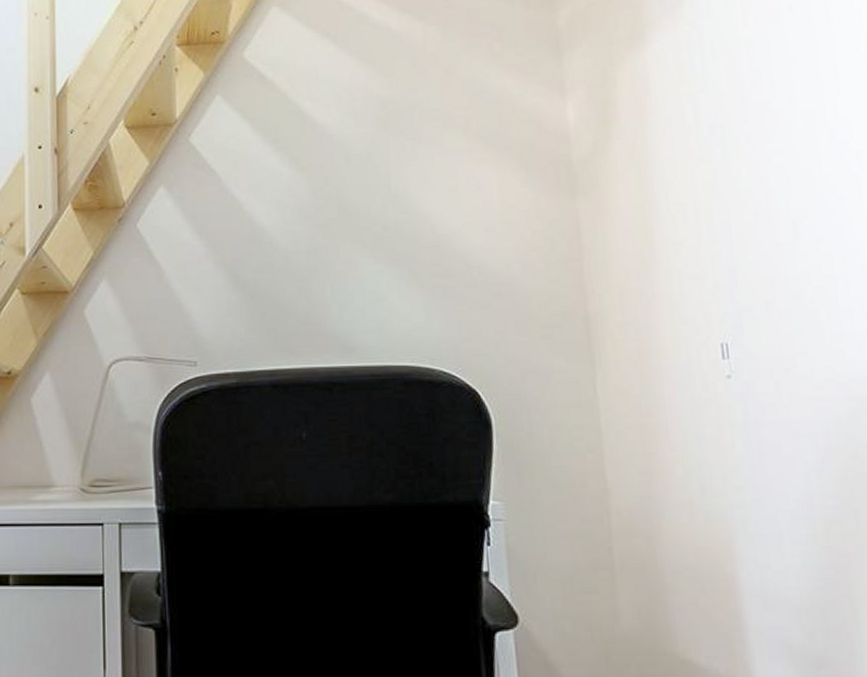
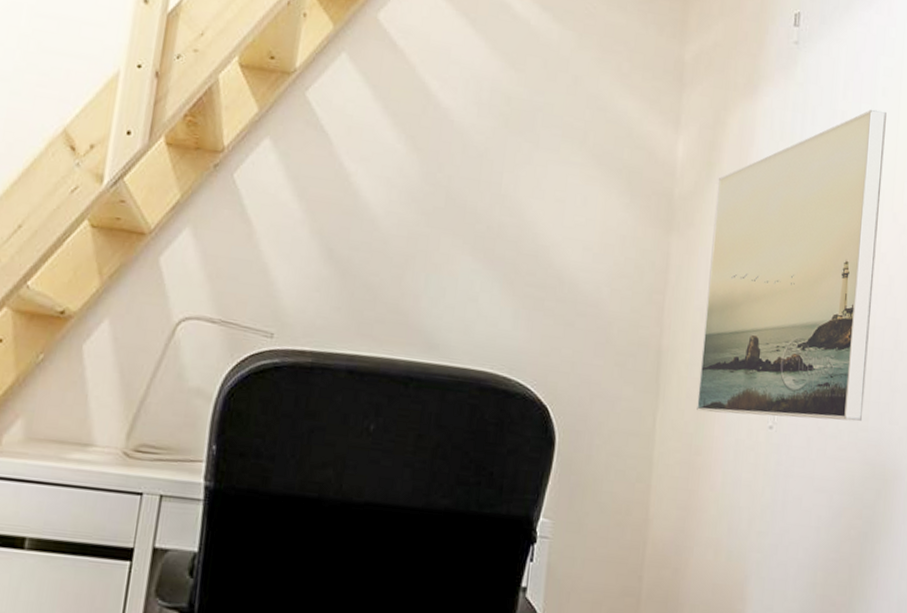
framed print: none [618,28,837,372] -> present [696,109,887,421]

